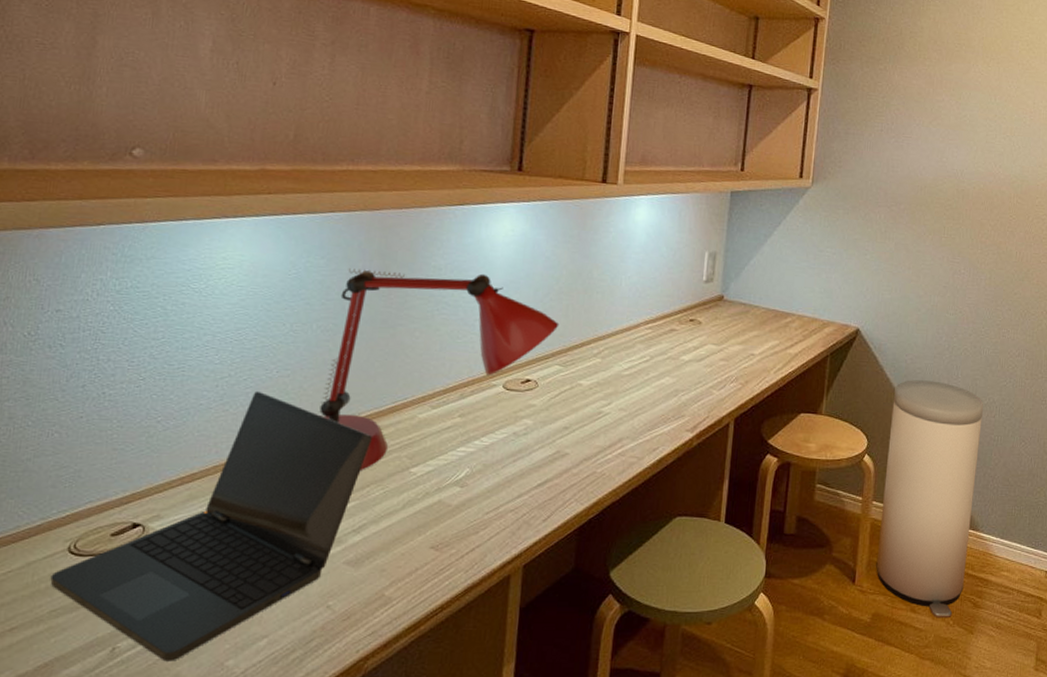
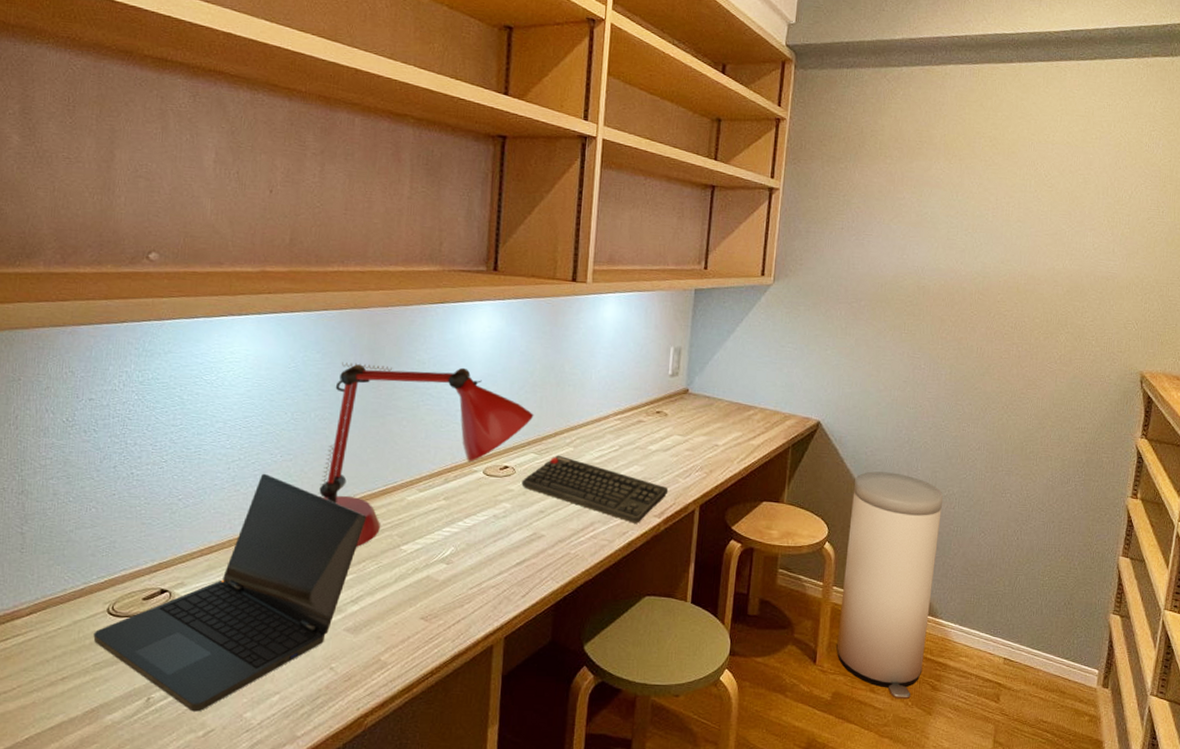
computer keyboard: none [544,366,702,439] -> present [521,455,669,524]

